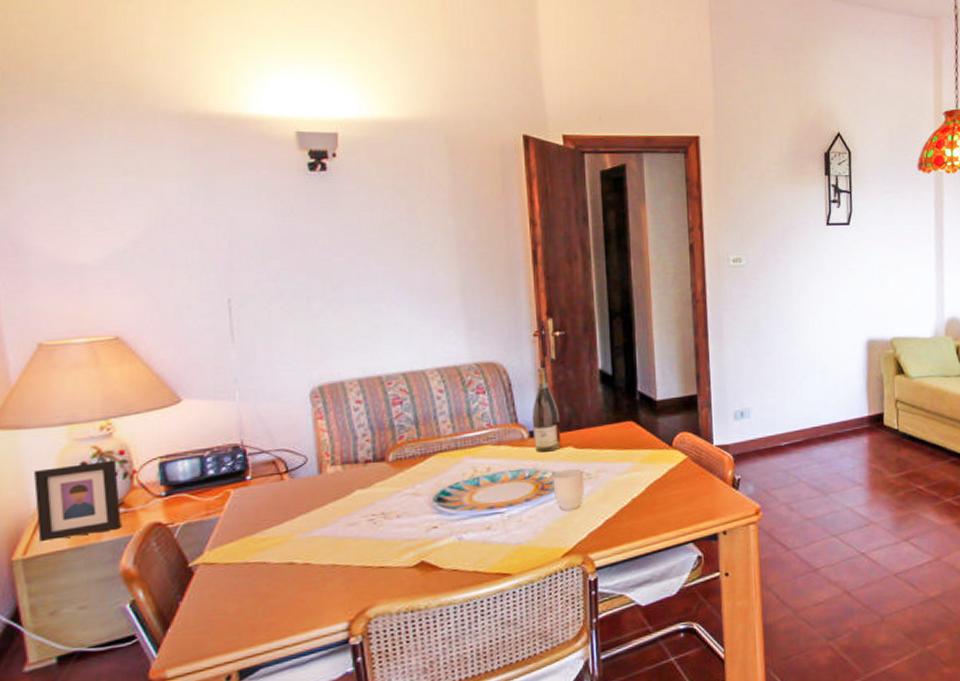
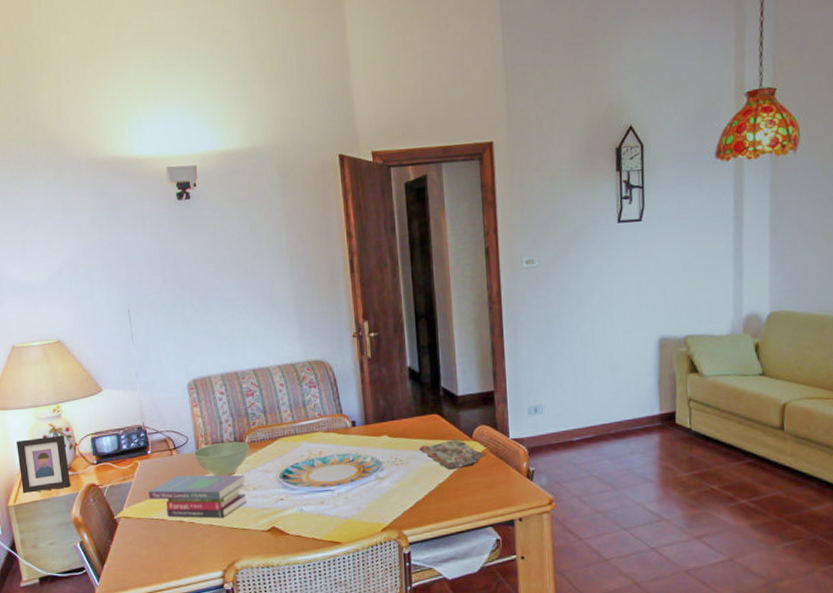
books: none [244,500,388,560] -> present [148,474,247,519]
bowl: none [313,459,393,504] -> present [192,441,249,477]
wine bottle: present [531,367,561,453] -> none [353,365,378,441]
mug: present [553,468,585,512] -> none [372,454,398,493]
magazine: none [611,447,688,483] -> present [420,439,487,471]

